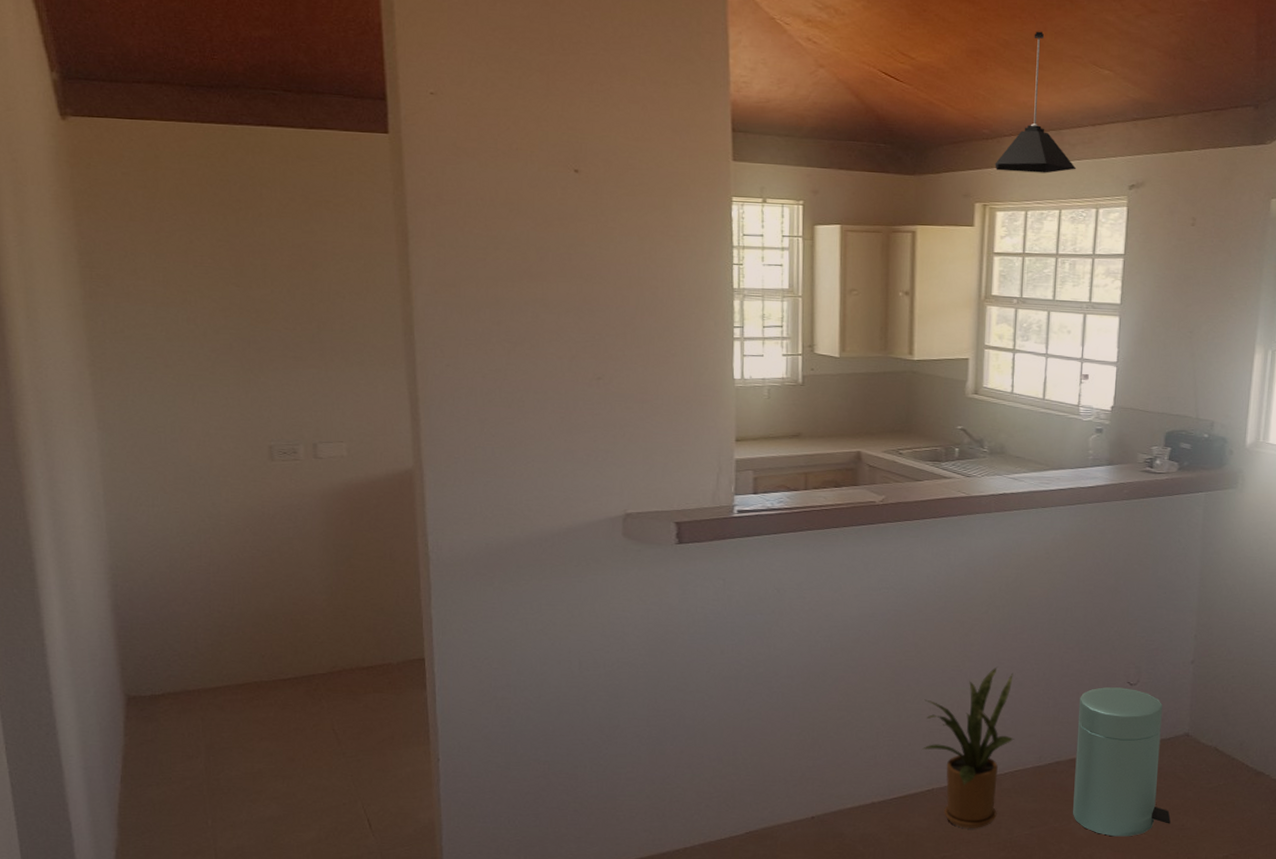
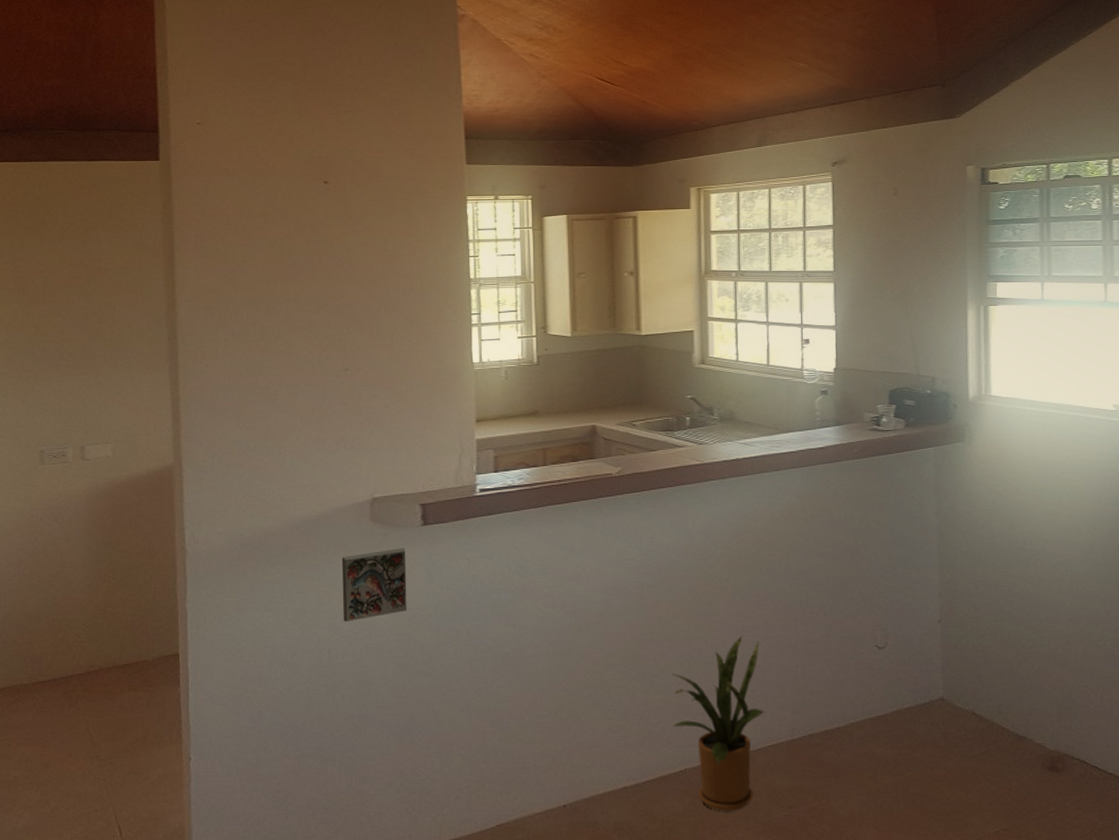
decorative tile: none [592,565,660,636] -> present [341,548,407,622]
pendant lamp: present [995,31,1077,174] -> none [706,34,782,157]
trash can: present [1073,687,1171,837] -> none [827,652,934,815]

